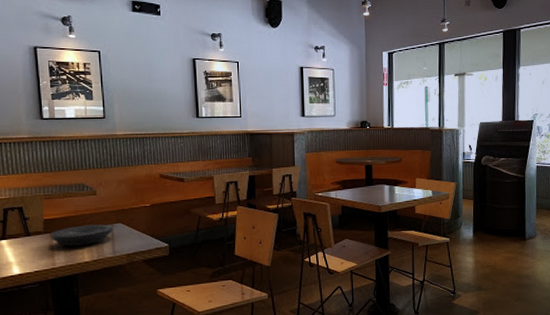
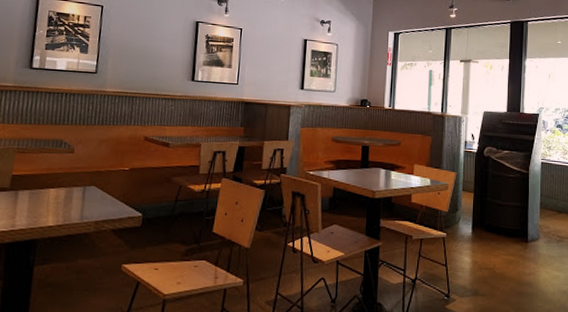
plate: present [51,224,113,246] -> none [16,184,85,208]

